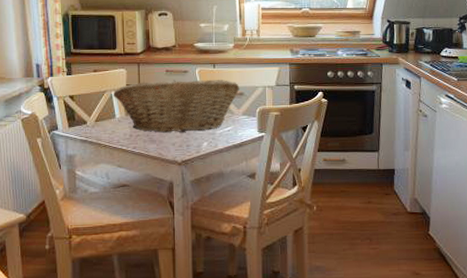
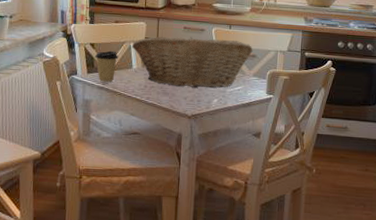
coffee cup: none [75,101,100,136] -> present [95,50,118,84]

